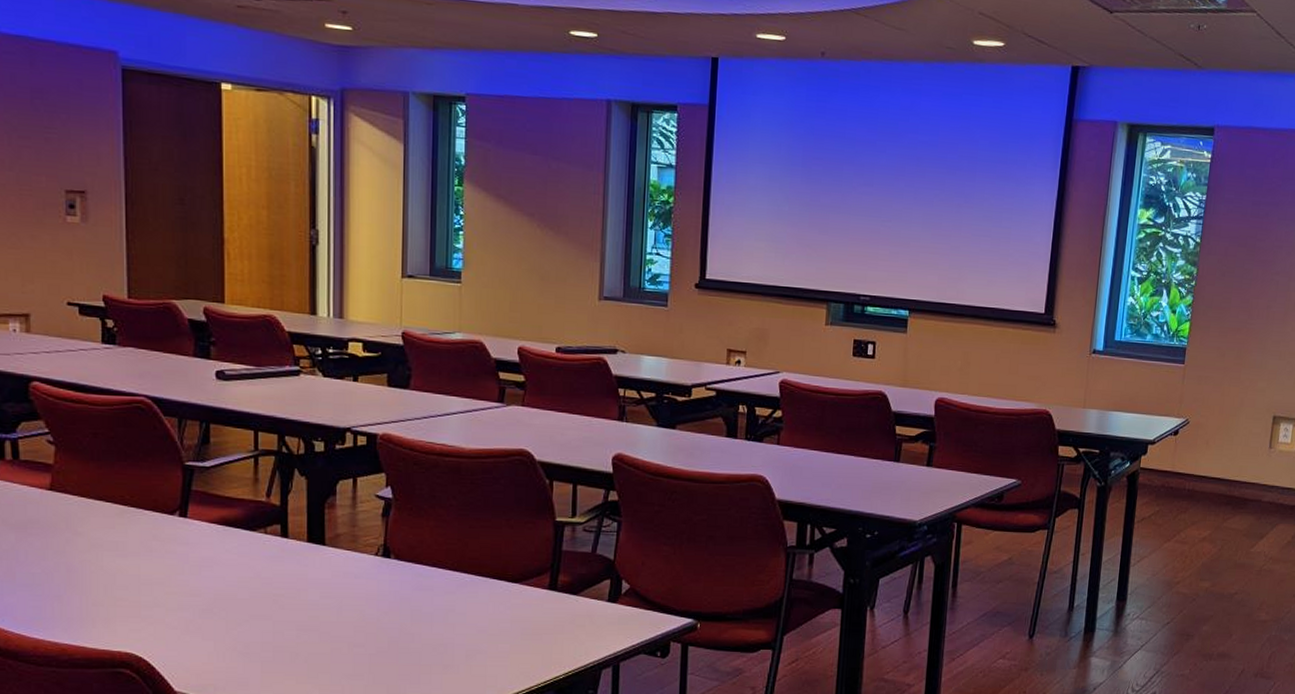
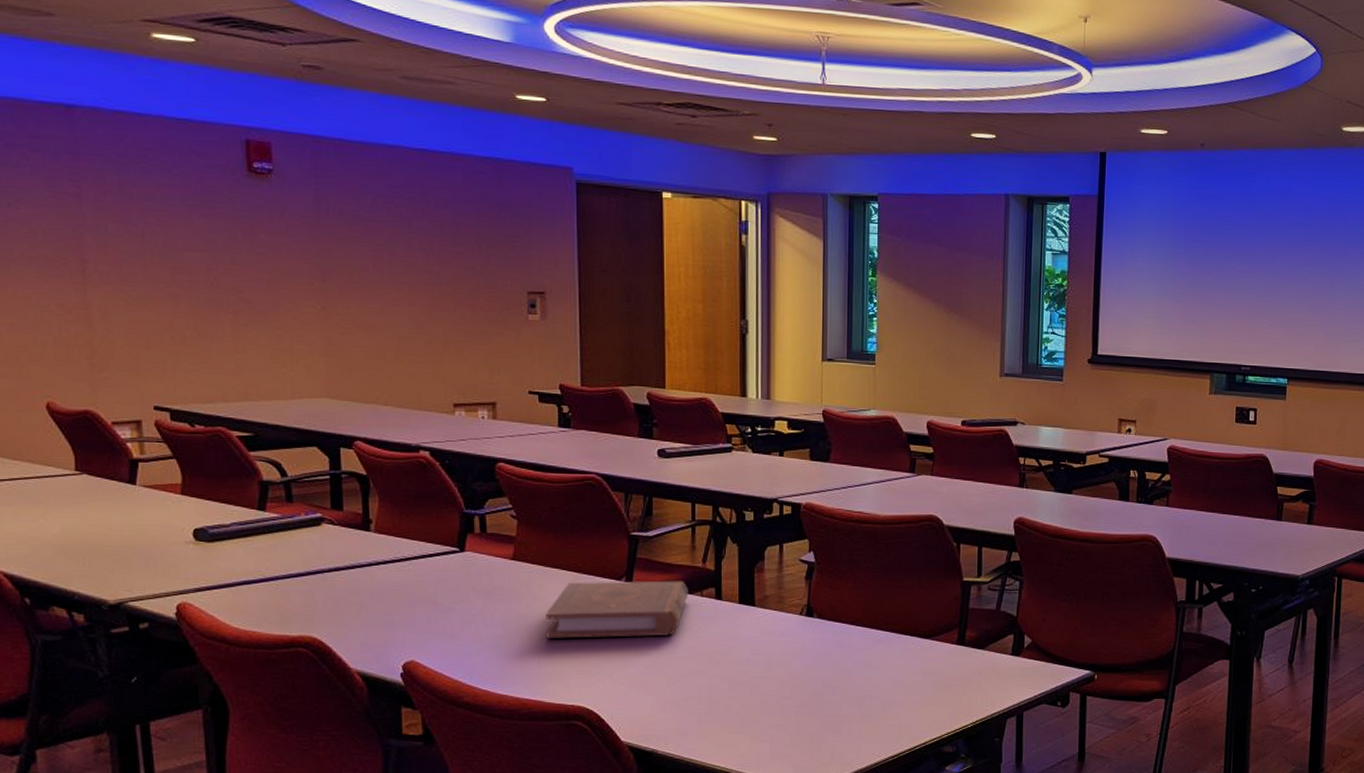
book: none [88,515,251,578] -> present [545,581,689,639]

